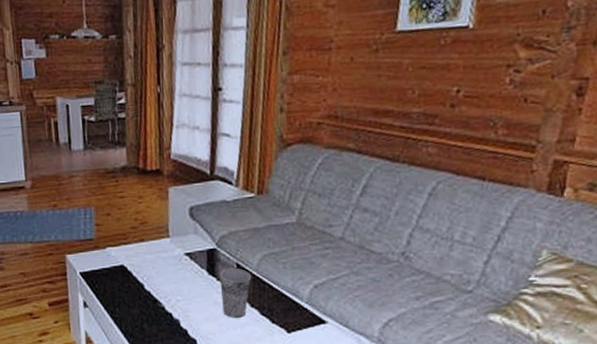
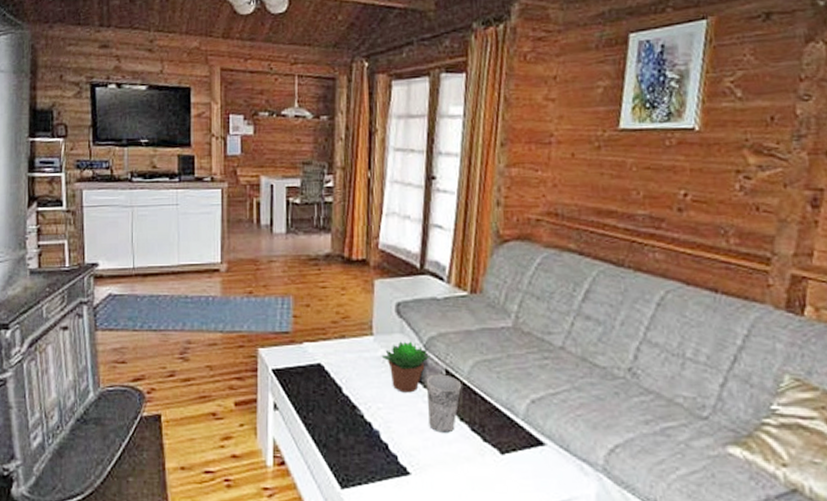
succulent plant: none [177,240,222,286] -> present [381,341,430,393]

